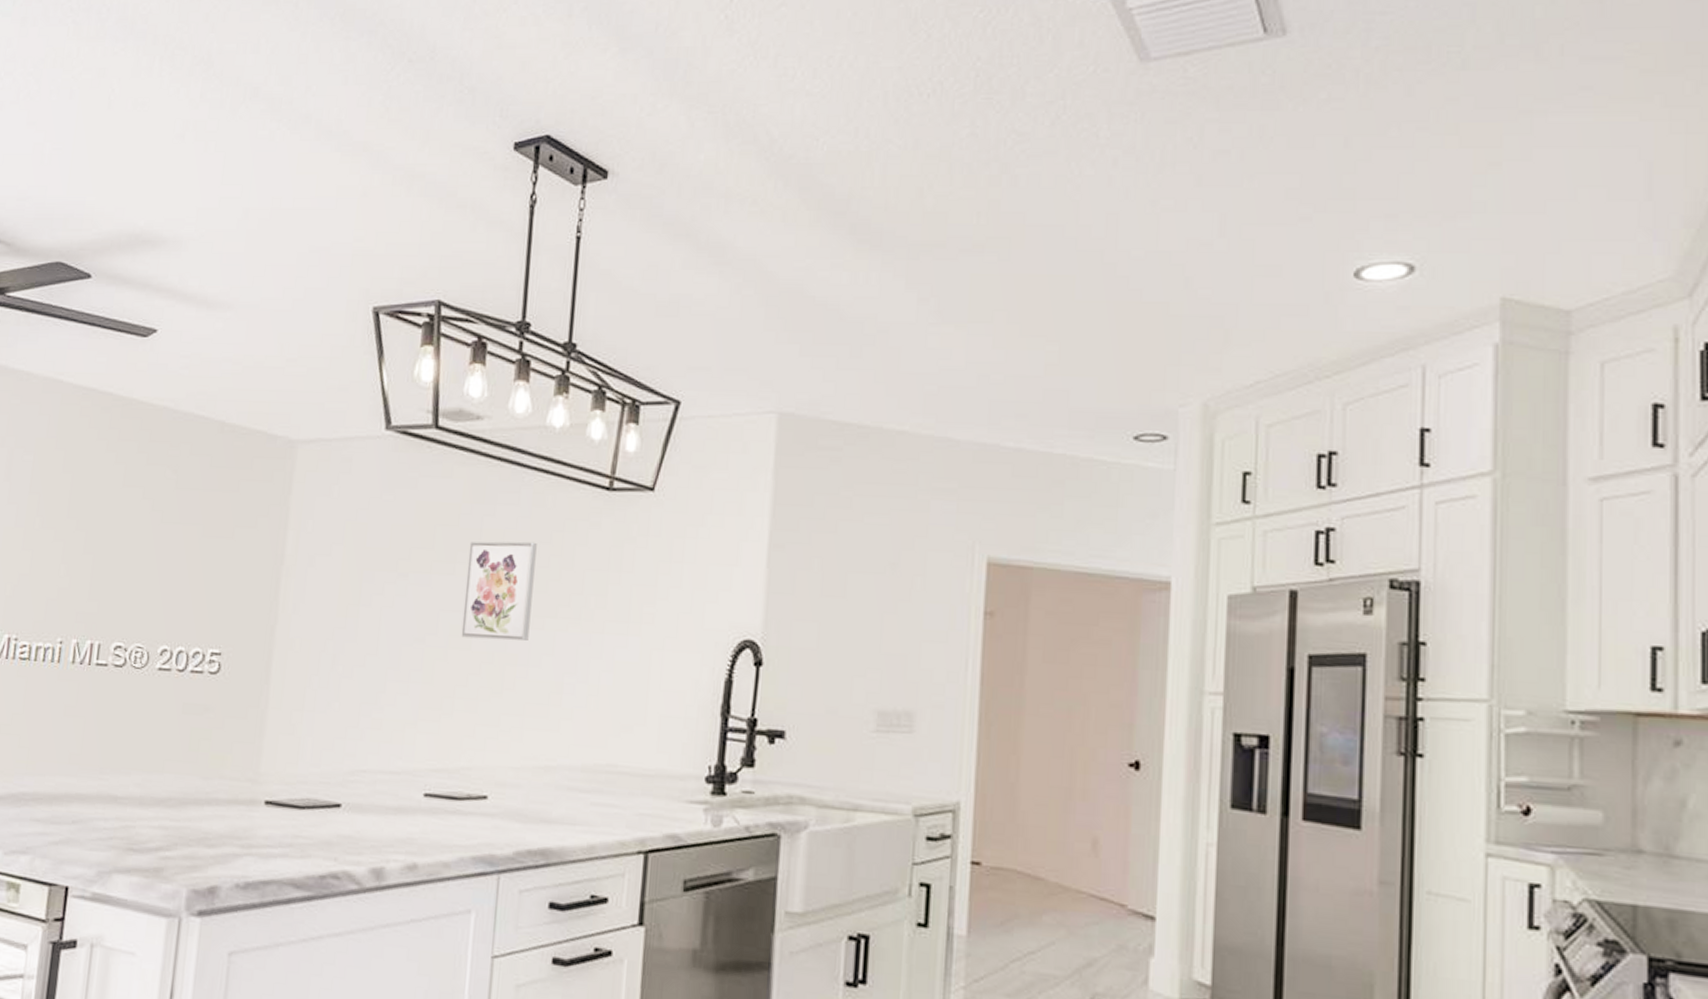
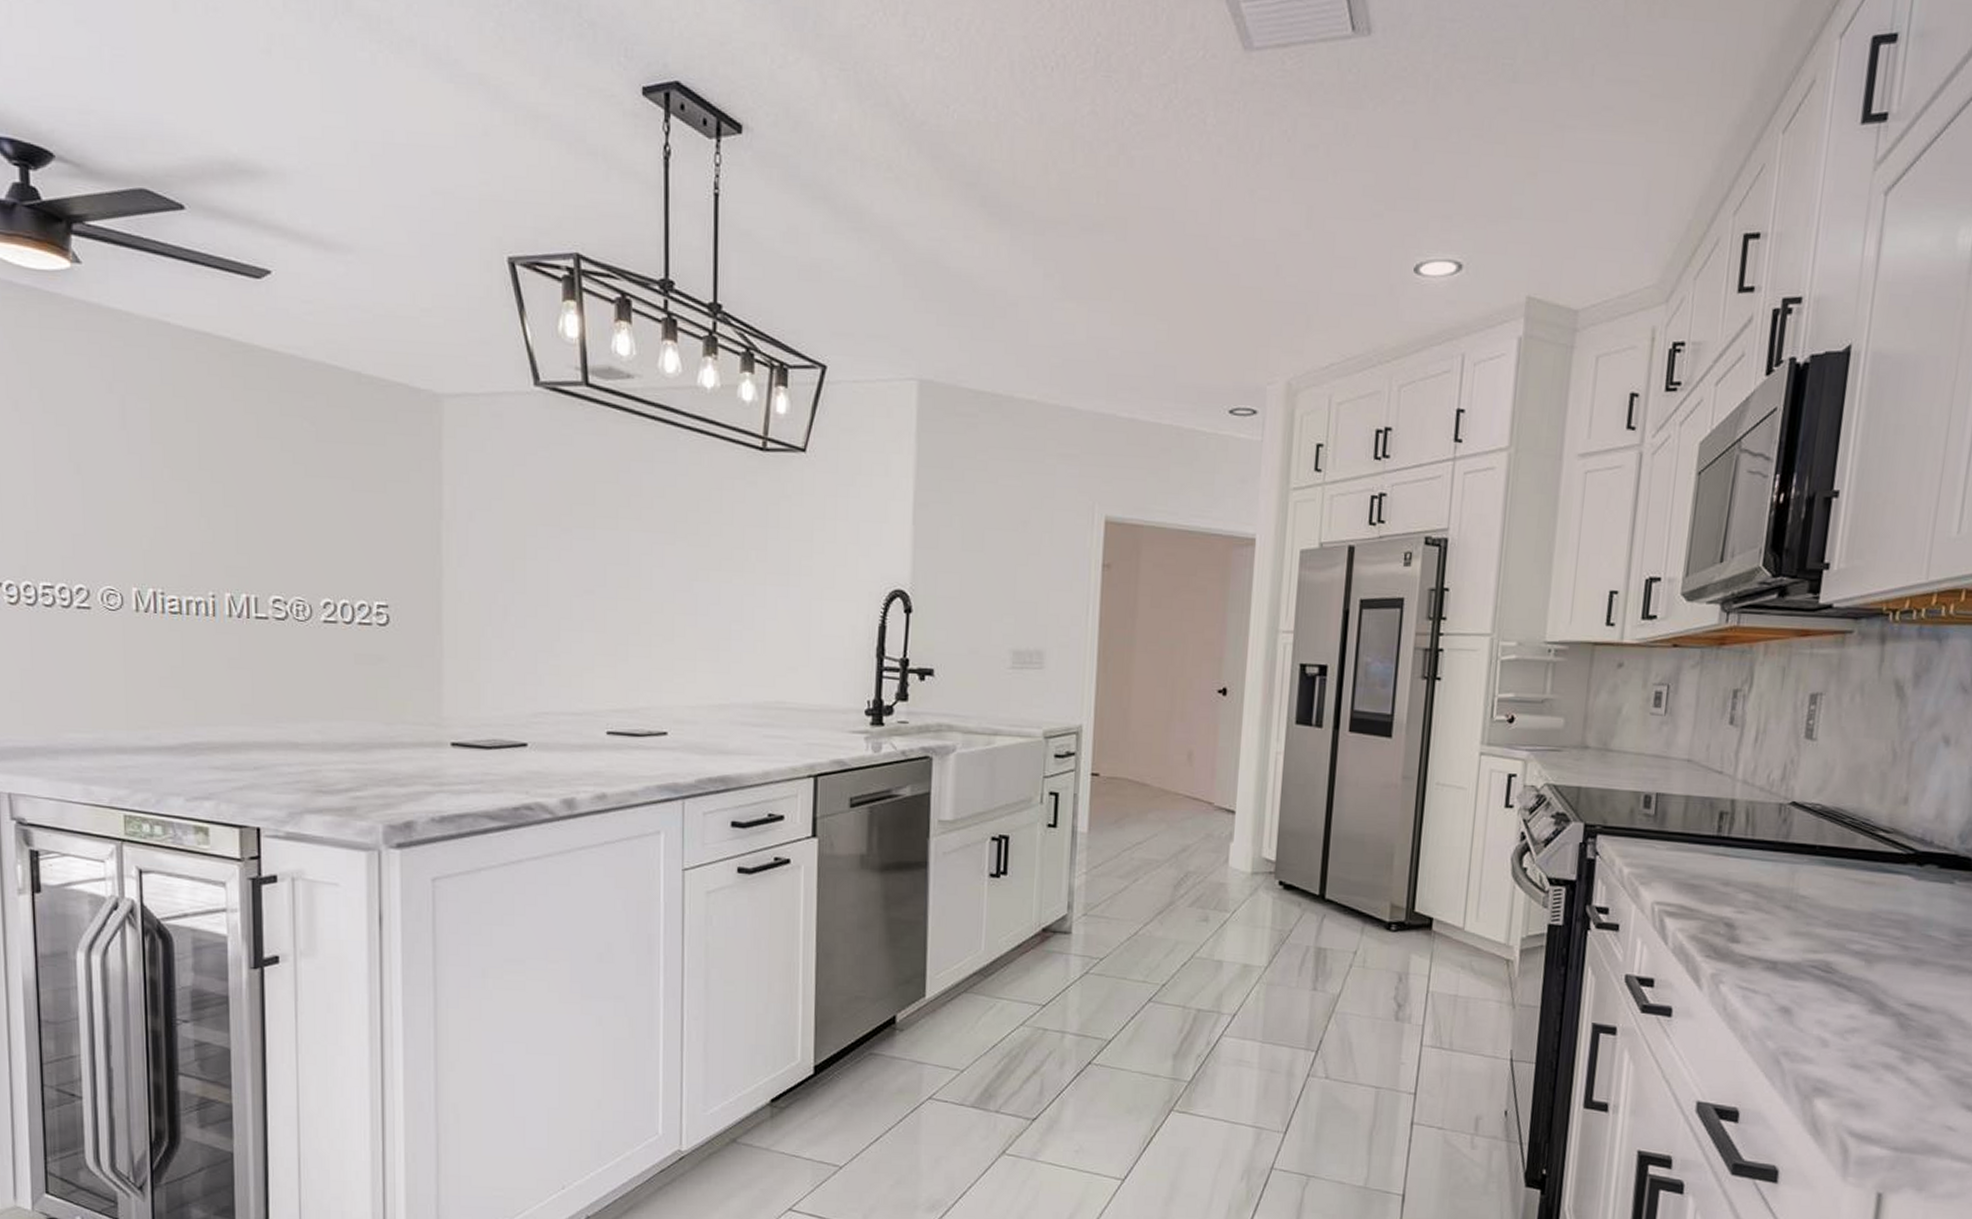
wall art: present [461,541,537,641] -> none [629,498,697,592]

